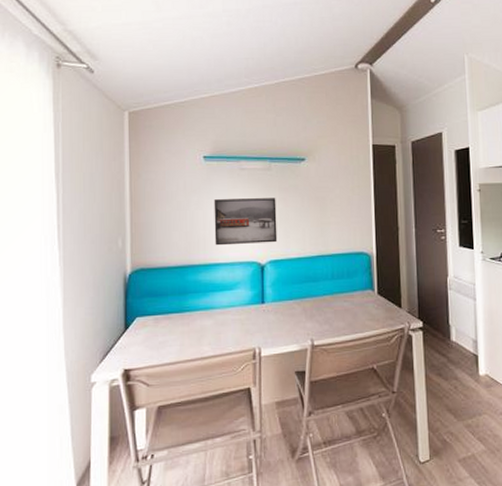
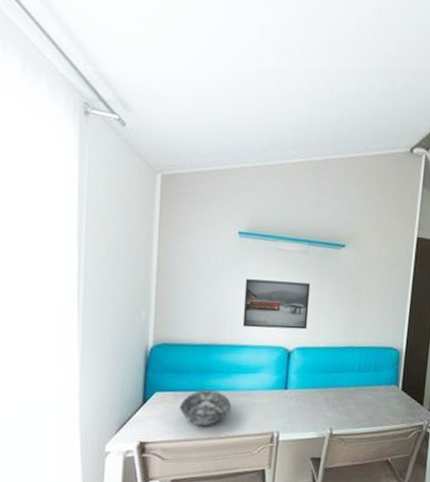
bowl: none [161,310,210,348] -> present [180,389,231,426]

